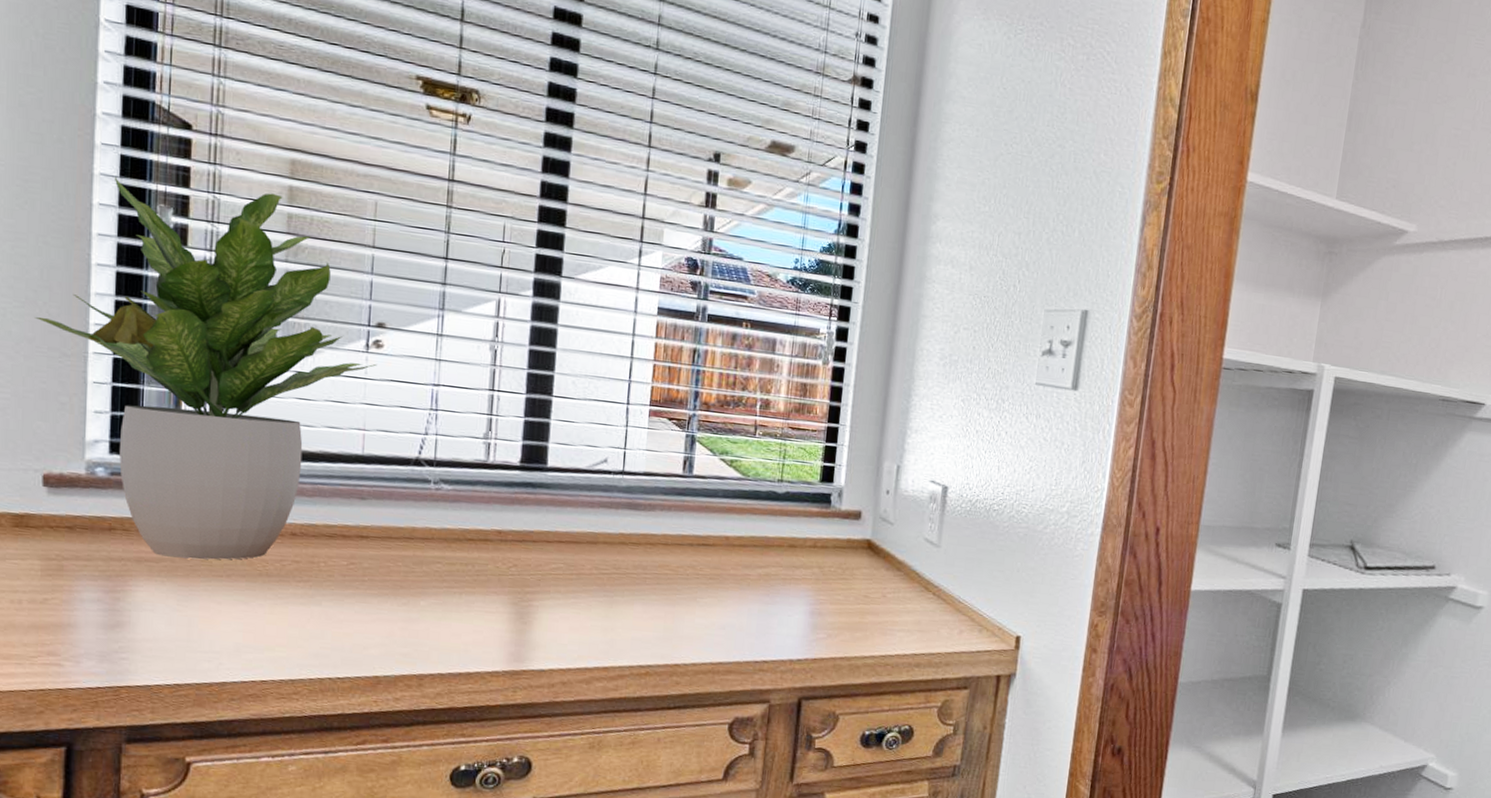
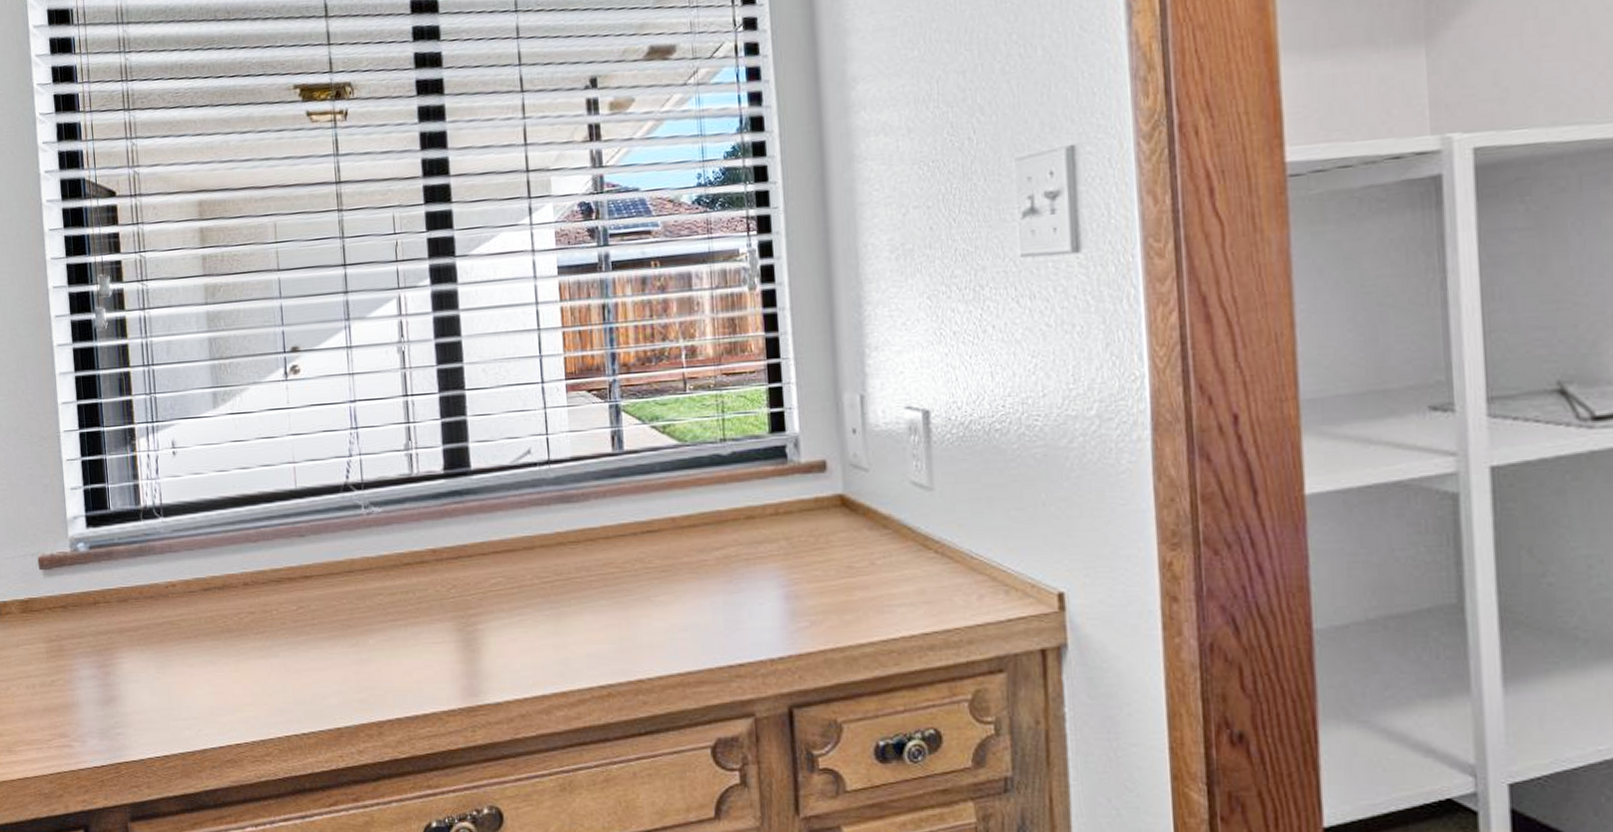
potted plant: present [35,177,378,560] -> none [17,239,297,624]

